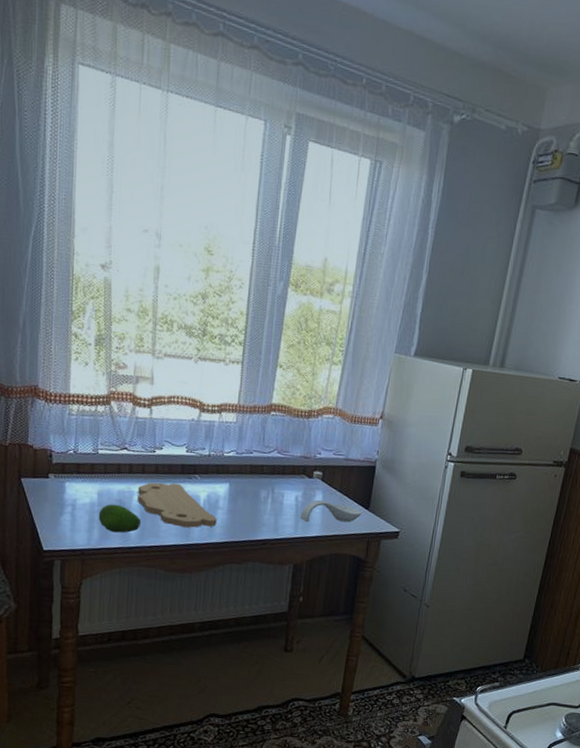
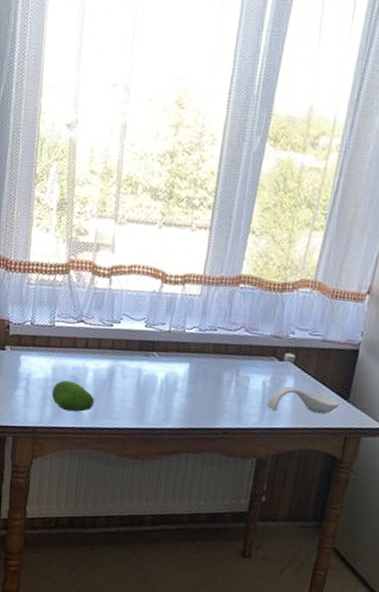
cutting board: present [138,482,217,528] -> none [92,358,175,411]

